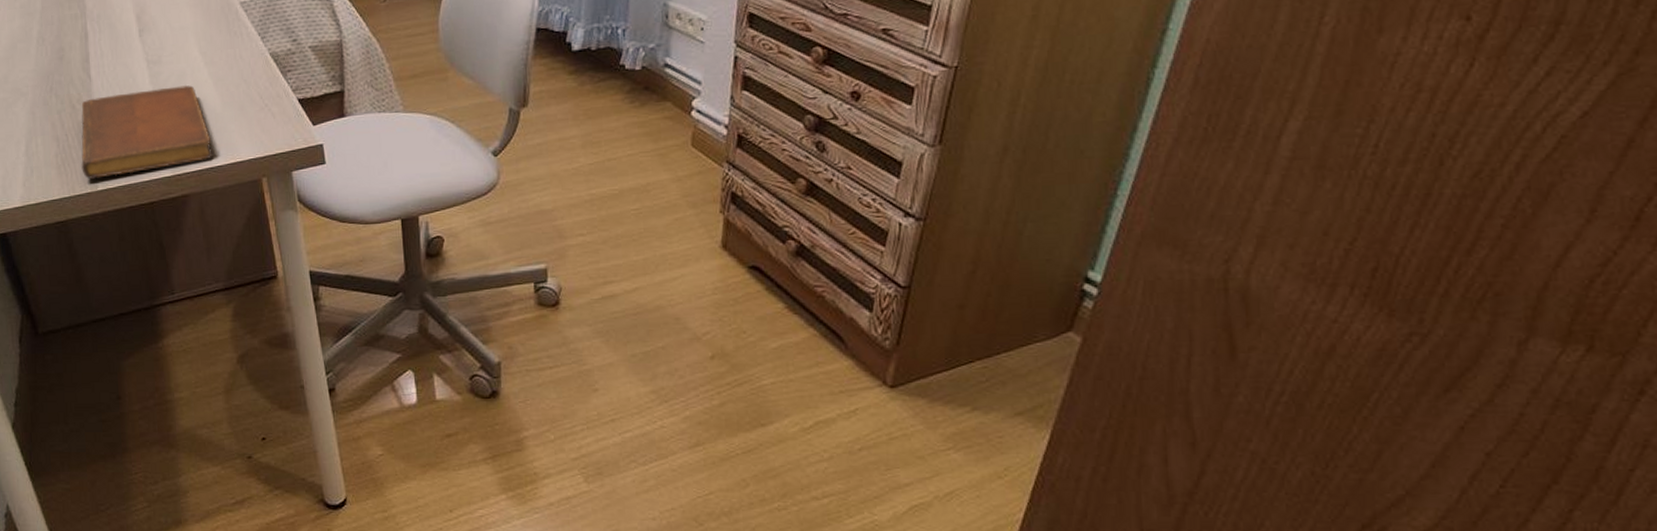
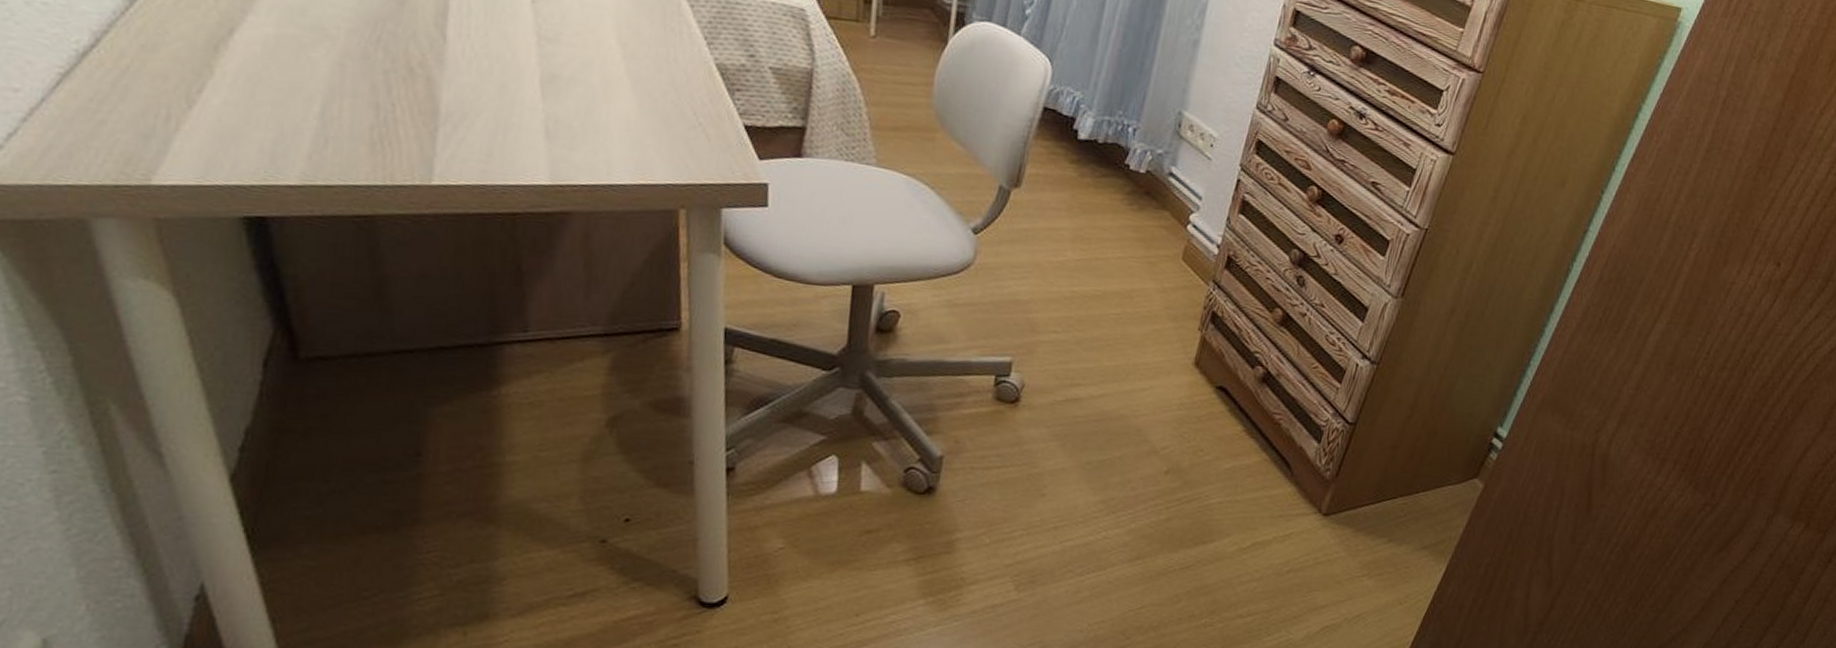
notebook: present [81,84,214,179] -> none [410,64,616,174]

